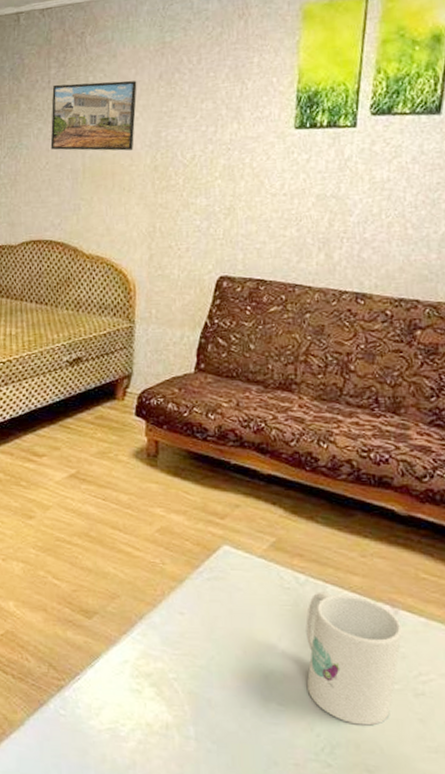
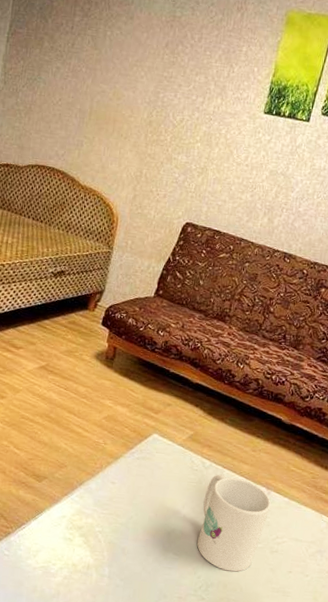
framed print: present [50,80,137,151] -> none [65,31,147,103]

